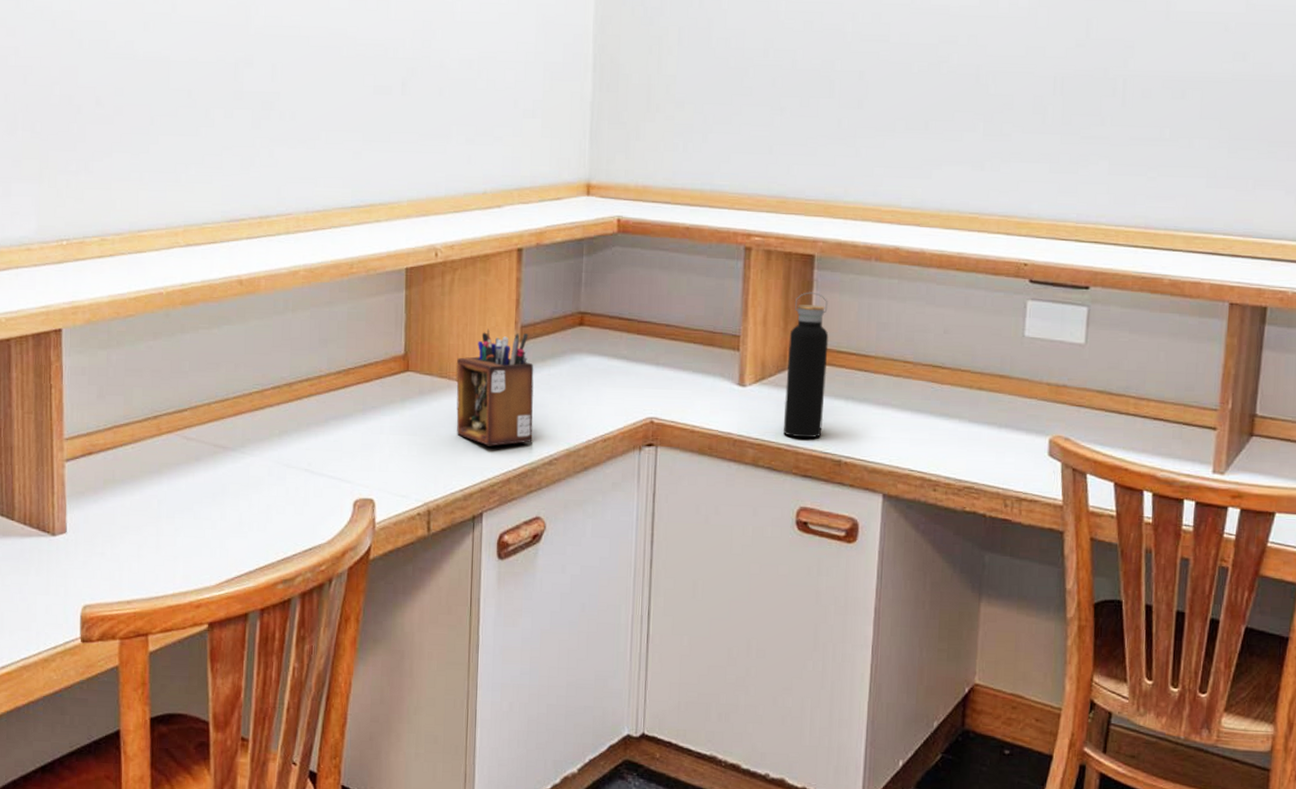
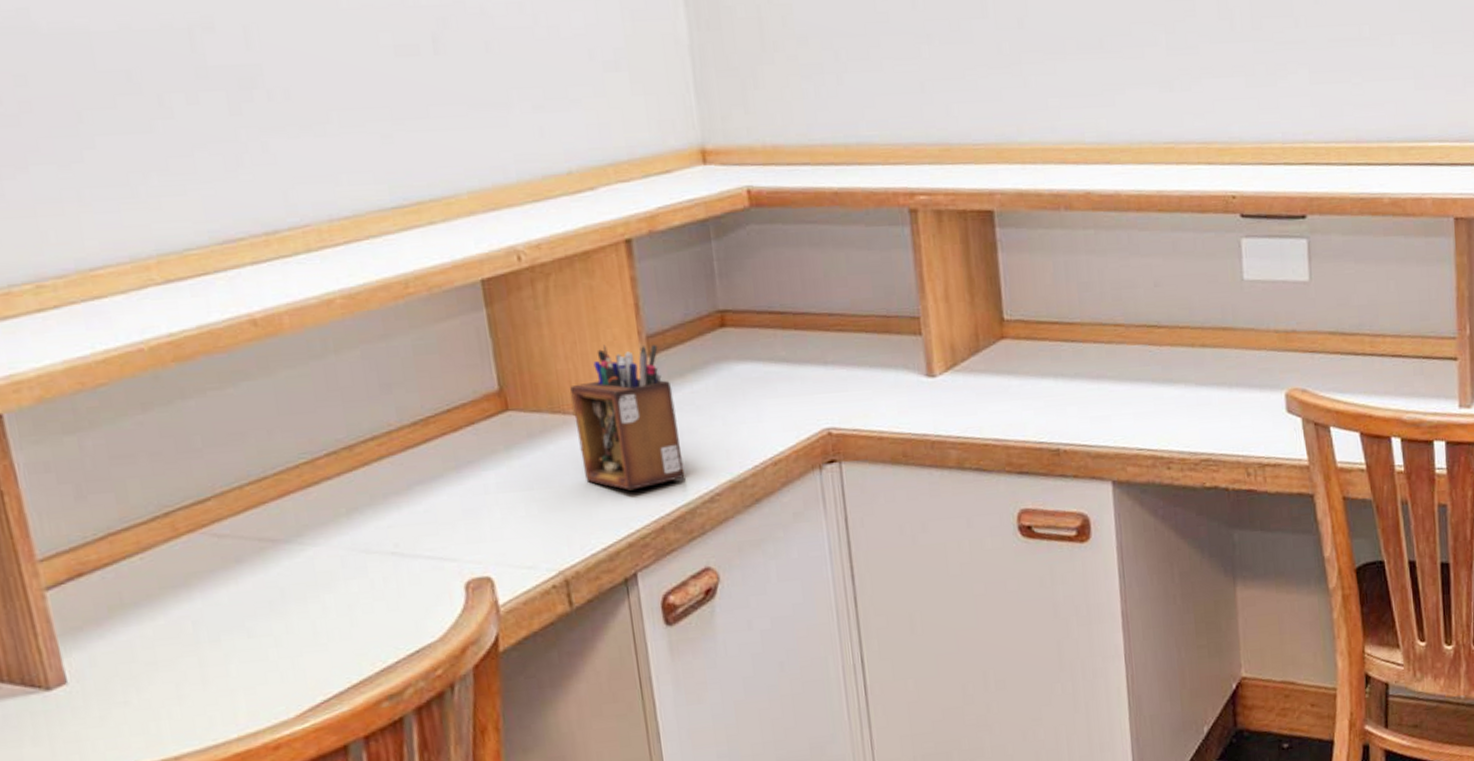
water bottle: present [783,292,829,438] -> none [978,254,1033,429]

